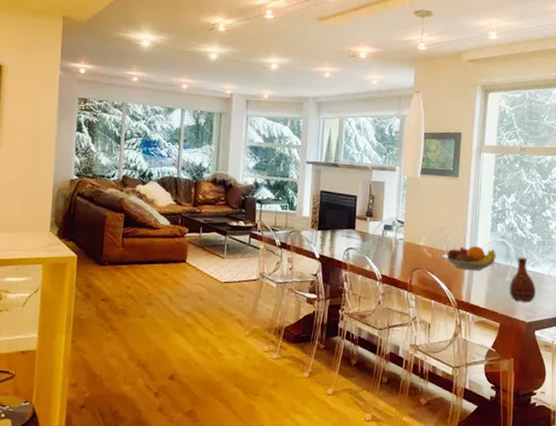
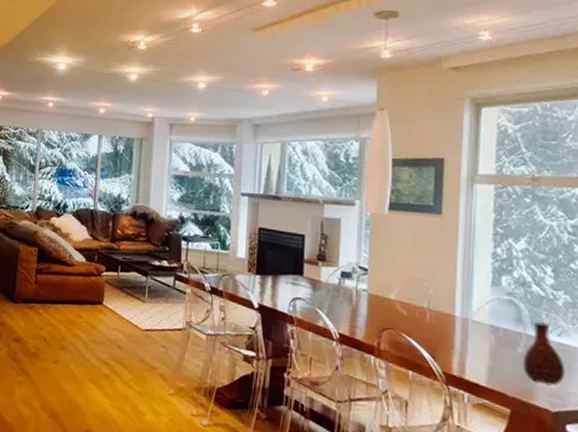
fruit bowl: present [442,246,497,271] -> none [421,303,503,337]

